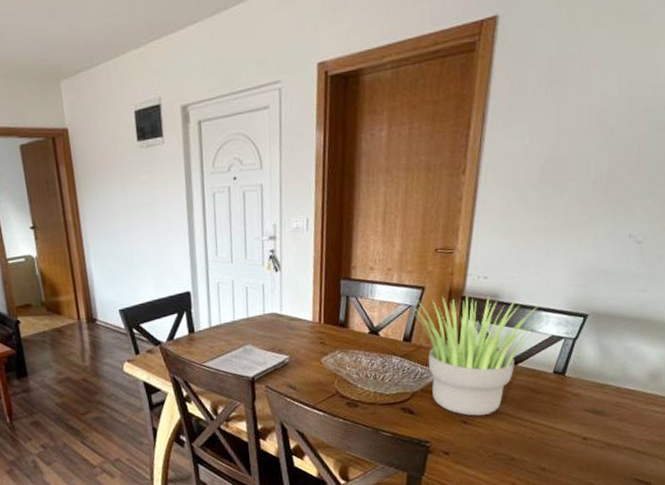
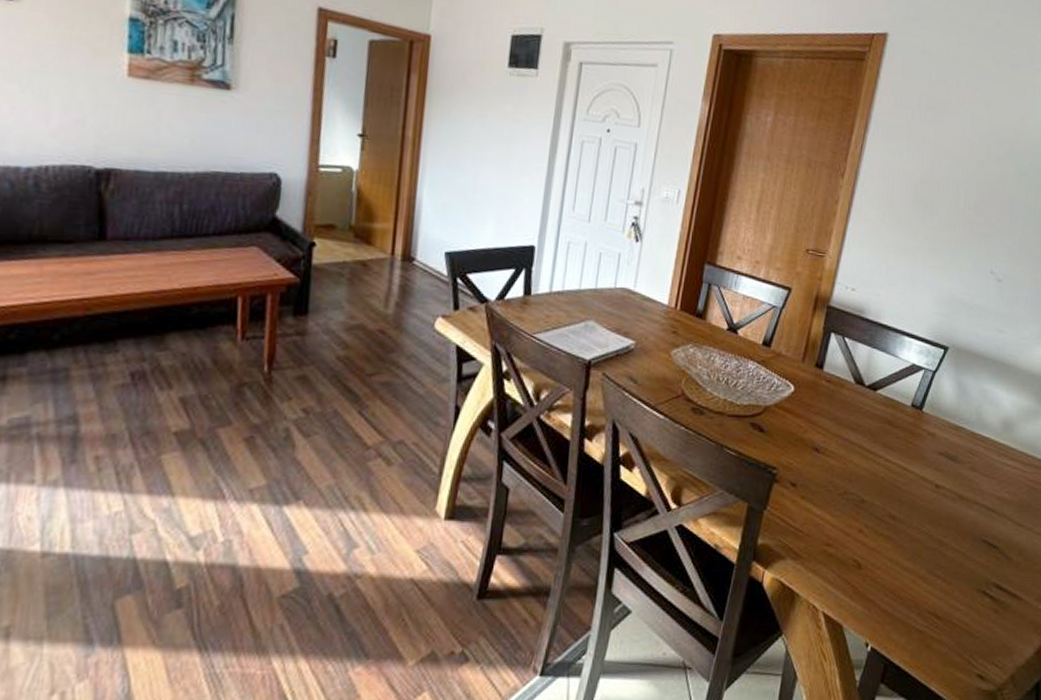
potted plant: present [413,295,551,416] -> none [777,300,913,445]

